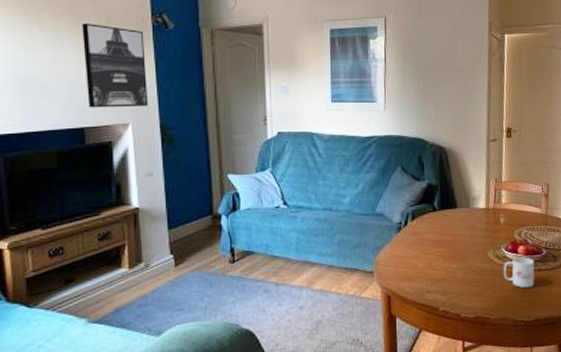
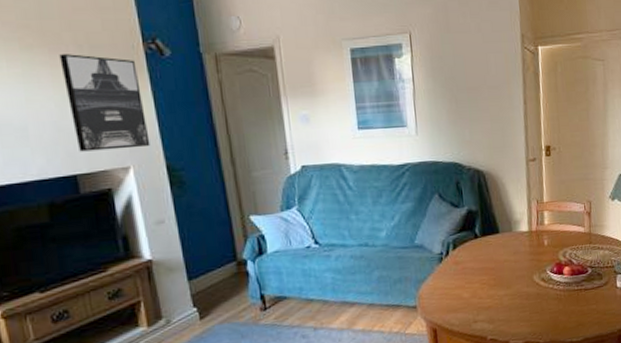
mug: present [503,257,535,288] -> none [549,277,581,309]

